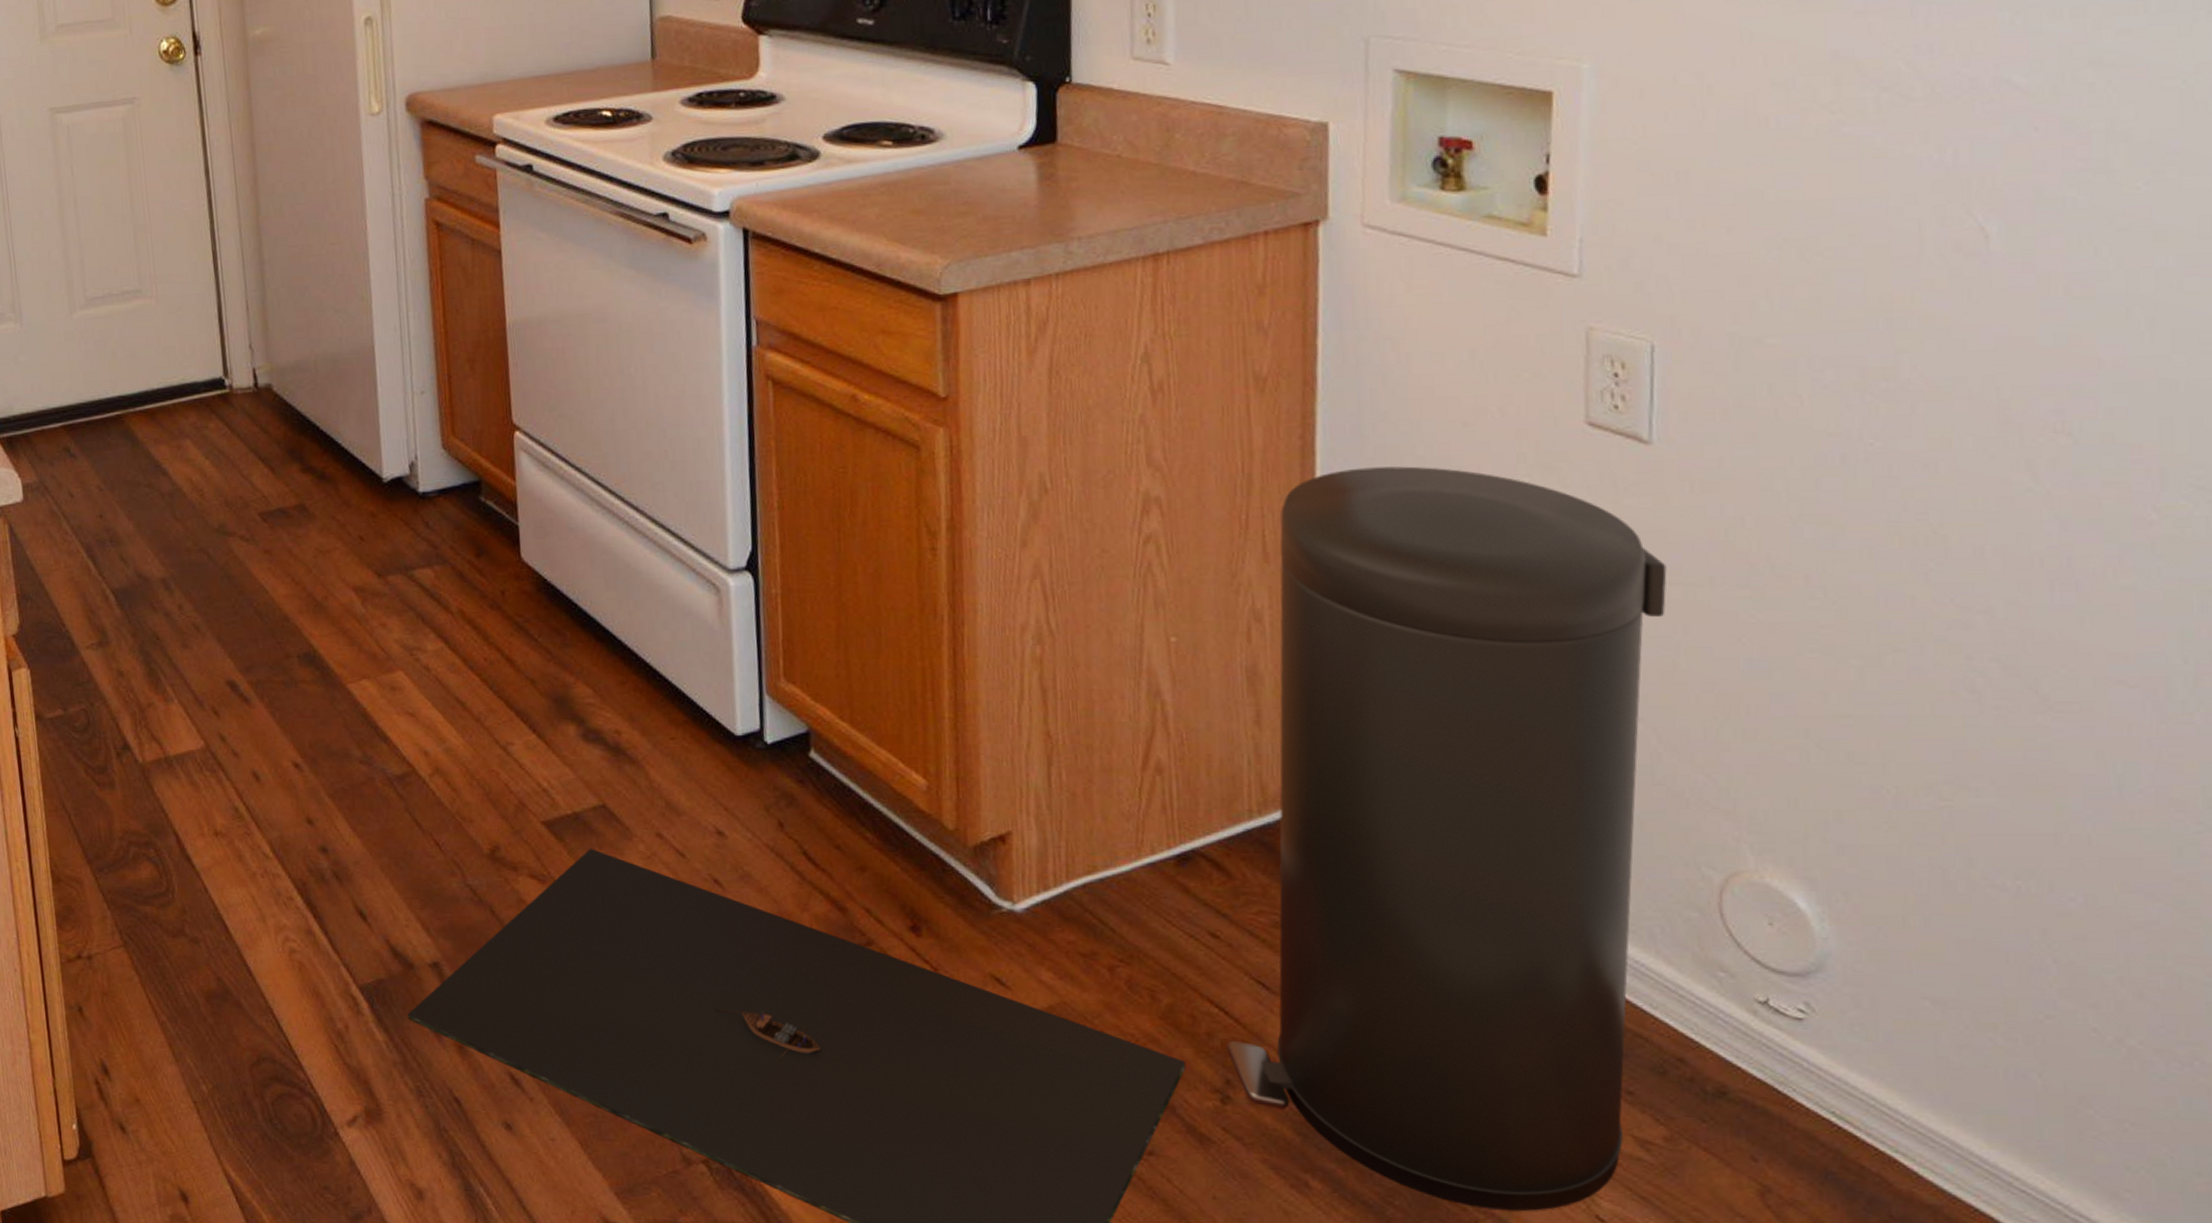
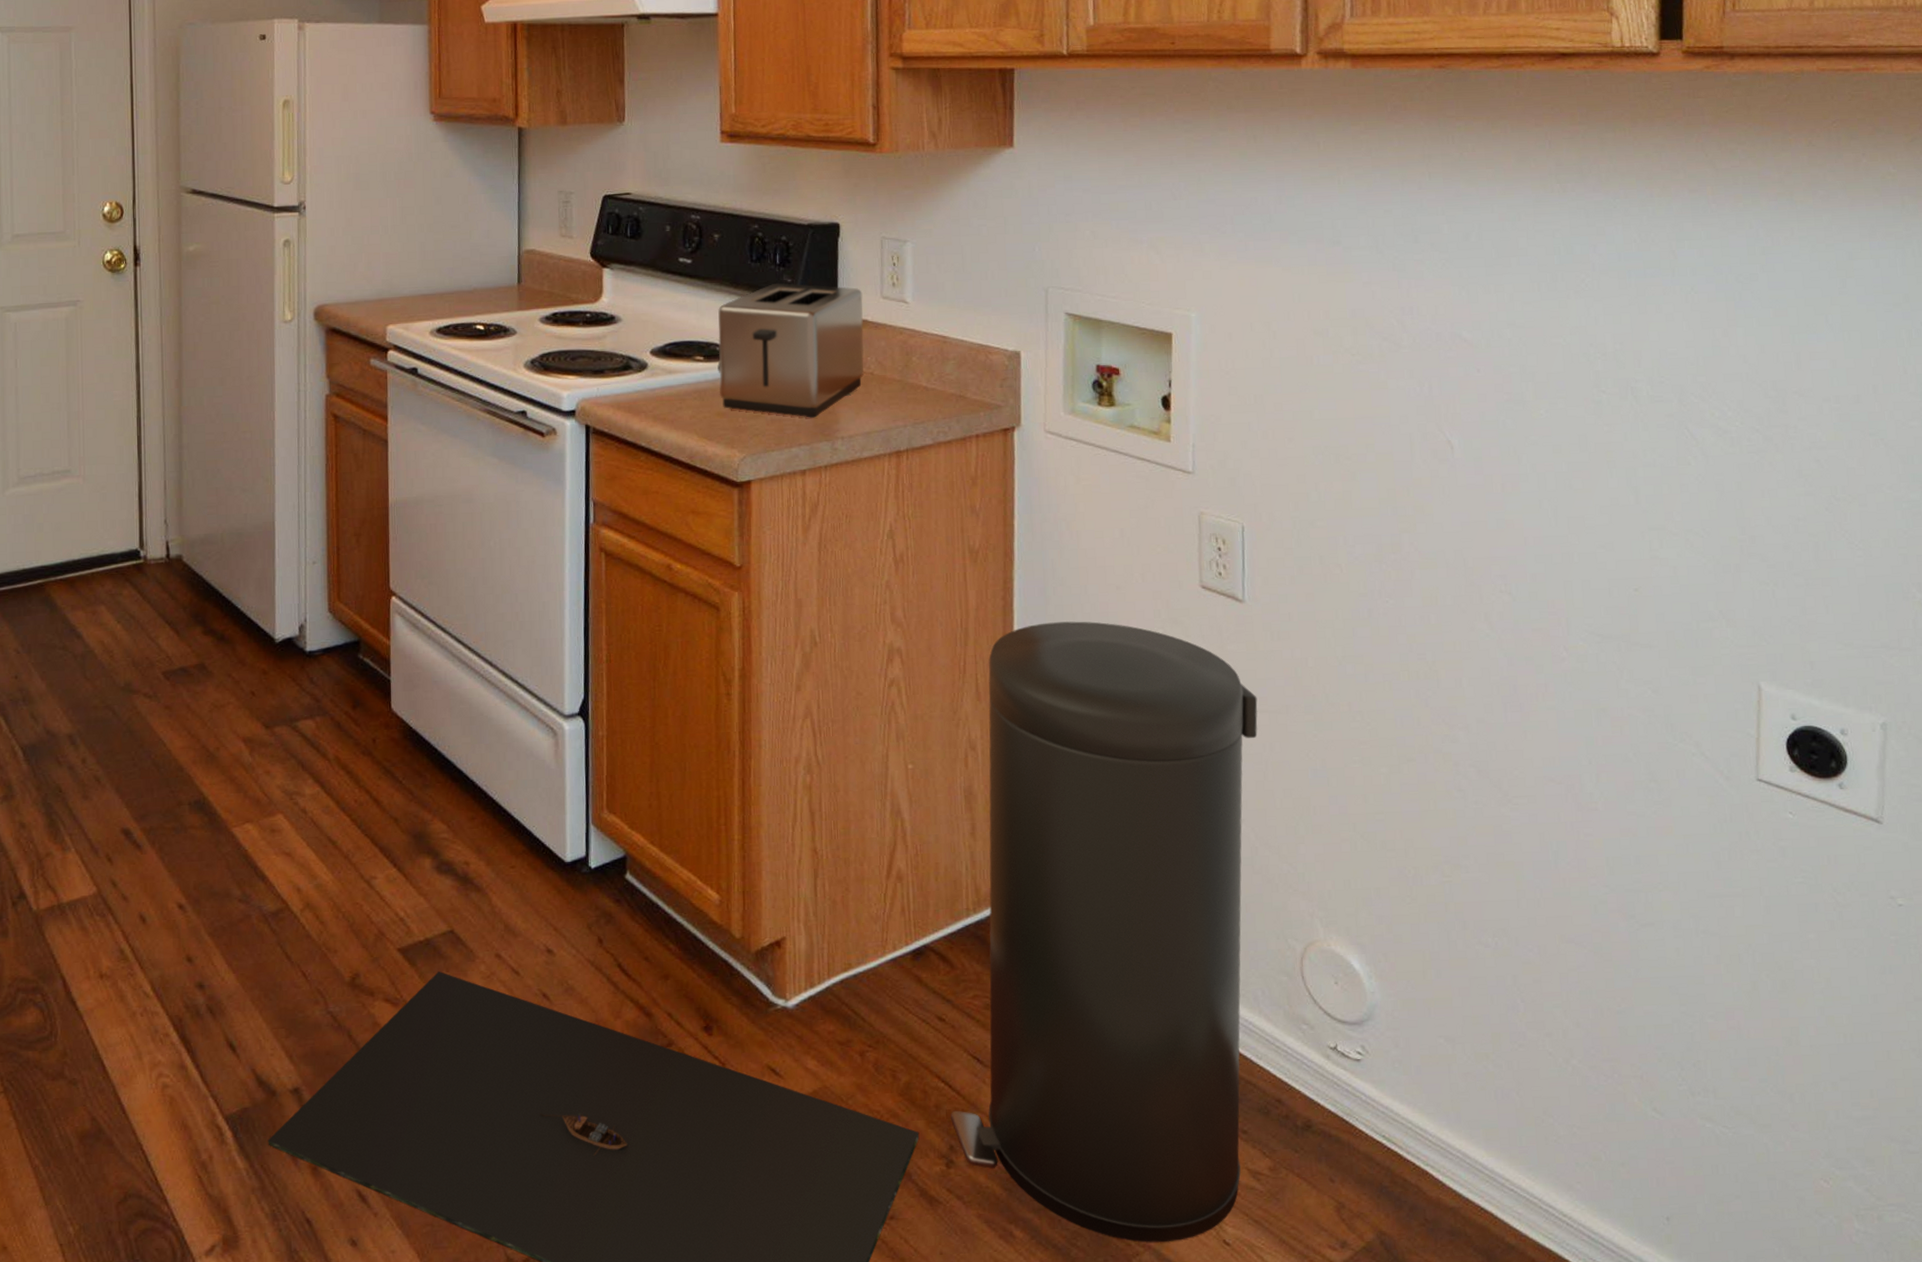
toaster: none [910,45,1108,214] -> present [717,282,864,418]

